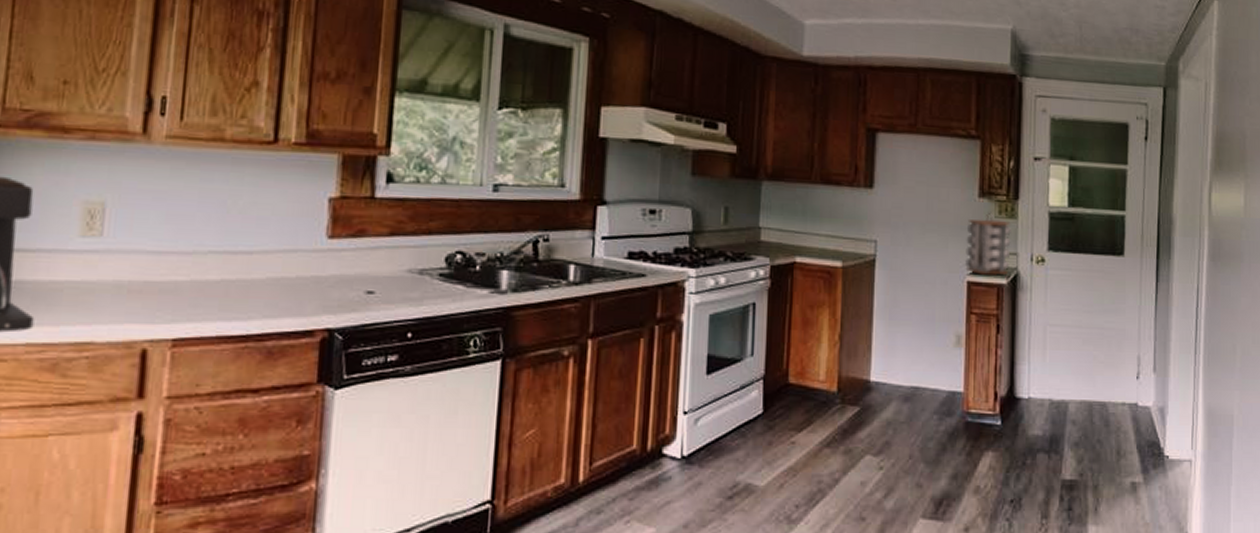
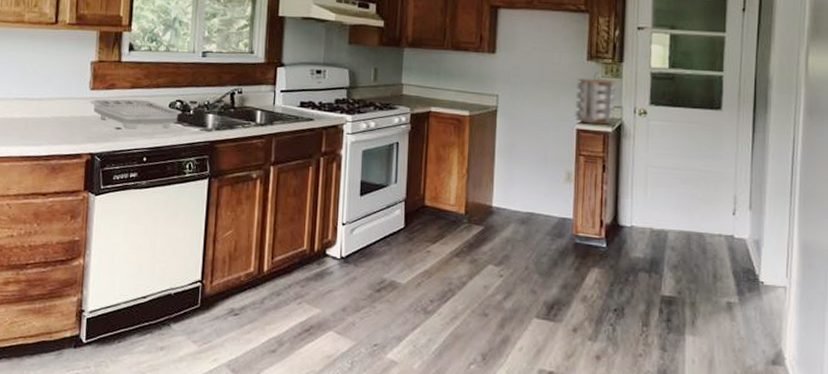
dish rack: none [327,250,464,293] -> present [90,99,182,129]

